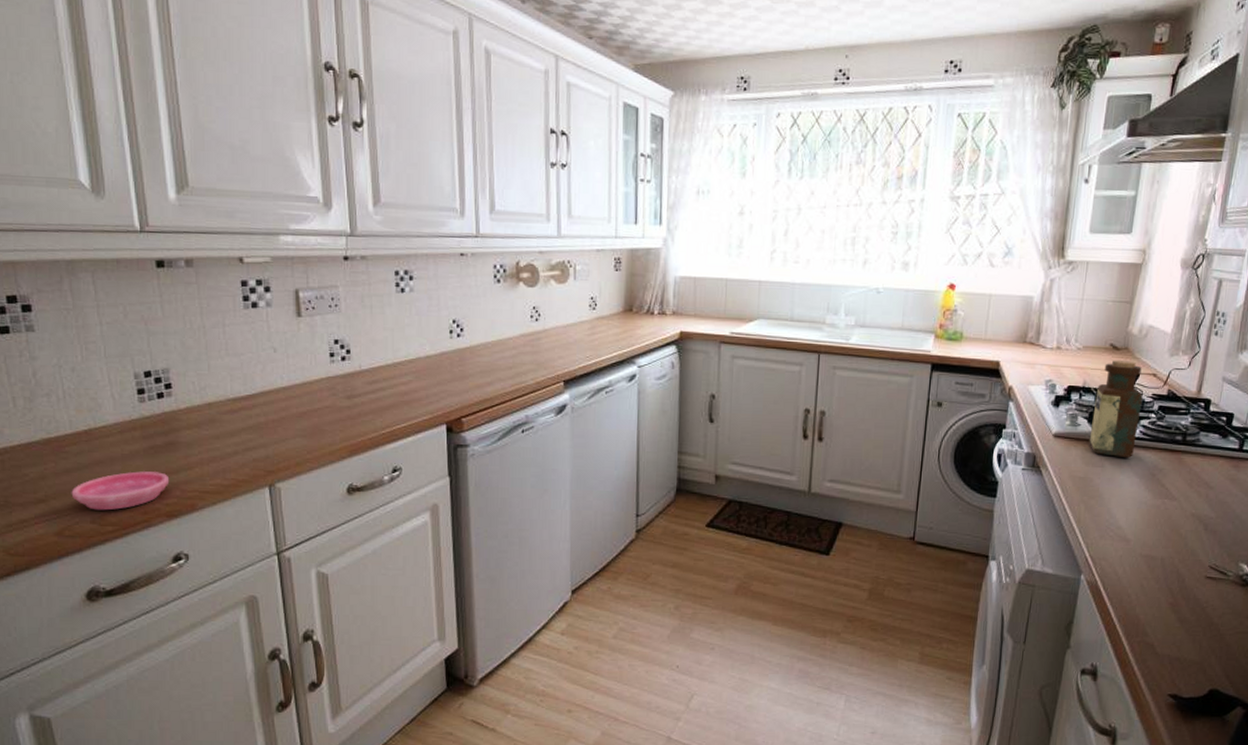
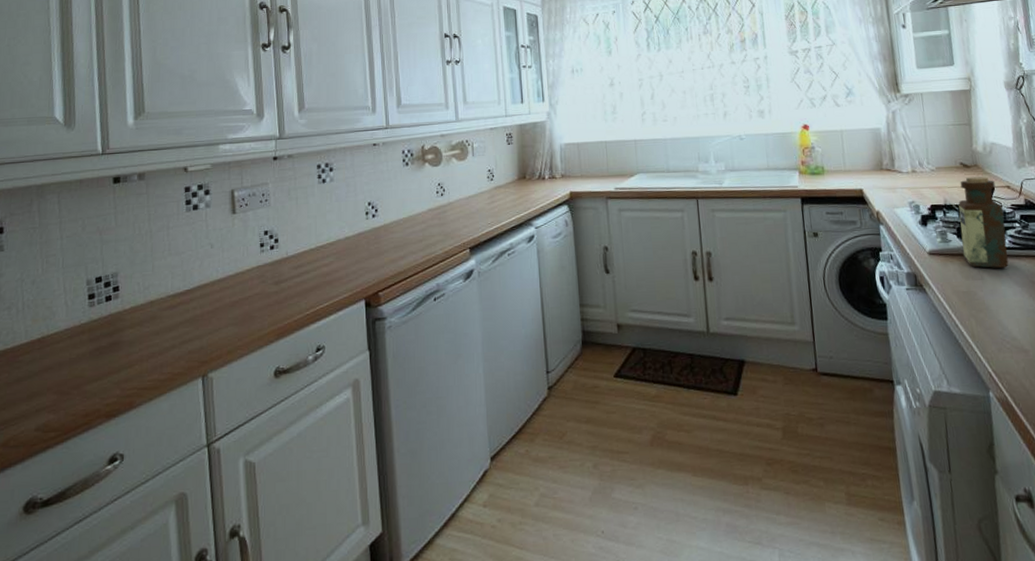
saucer: present [71,471,170,511] -> none [20,372,111,417]

